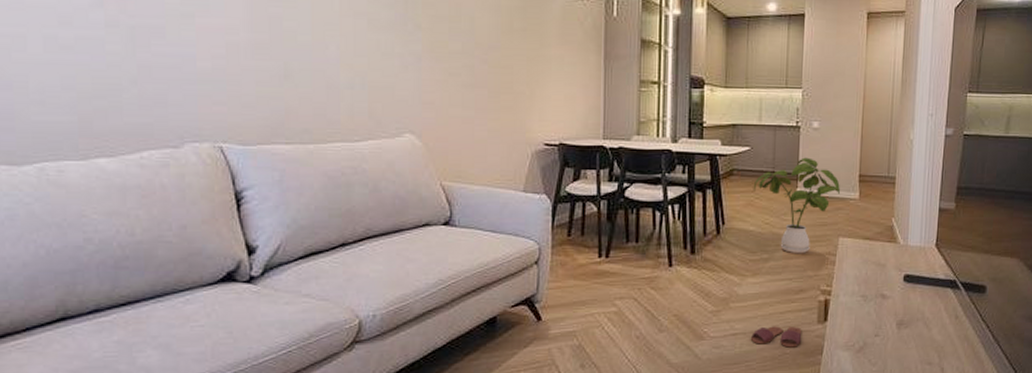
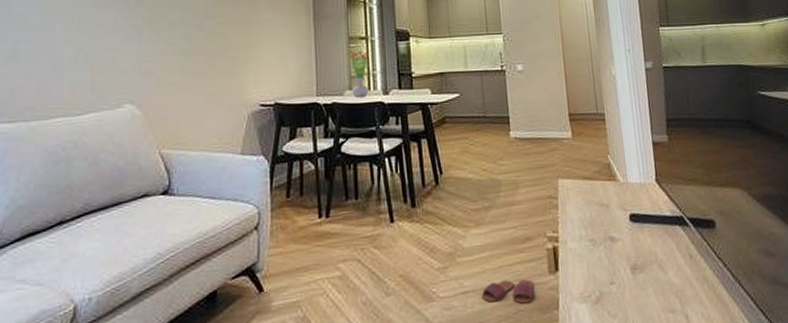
flower arrangement: none [636,95,660,145] -> present [346,50,369,99]
house plant: present [753,157,840,254] -> none [466,100,552,200]

